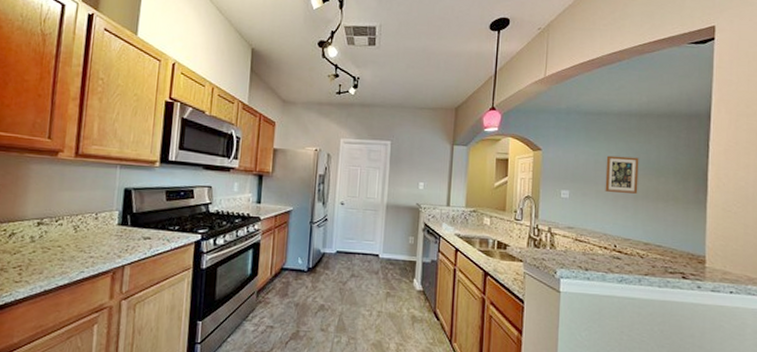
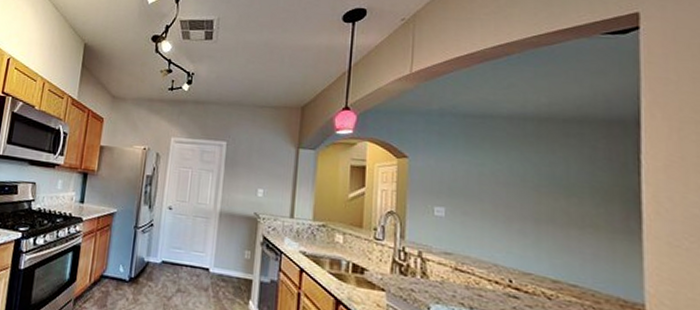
wall art: present [605,155,639,194] -> none [493,167,540,216]

